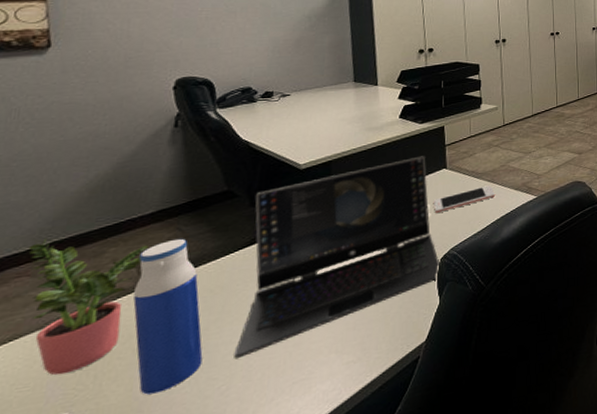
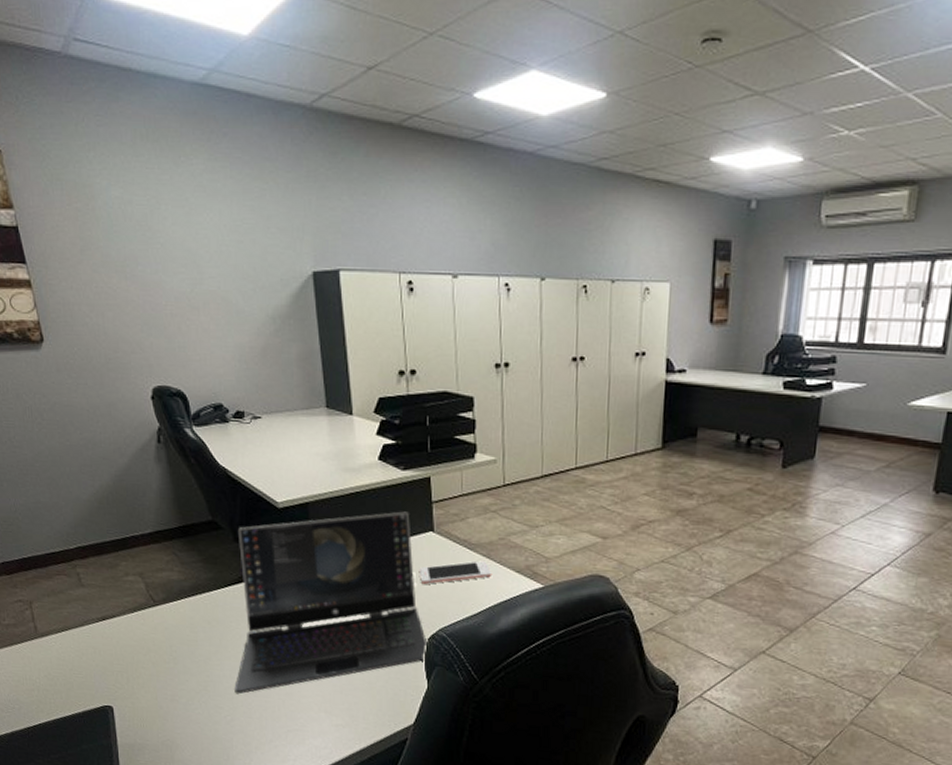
potted plant: present [28,237,148,375] -> none [61,541,152,671]
water bottle: present [133,238,203,395] -> none [145,563,209,708]

